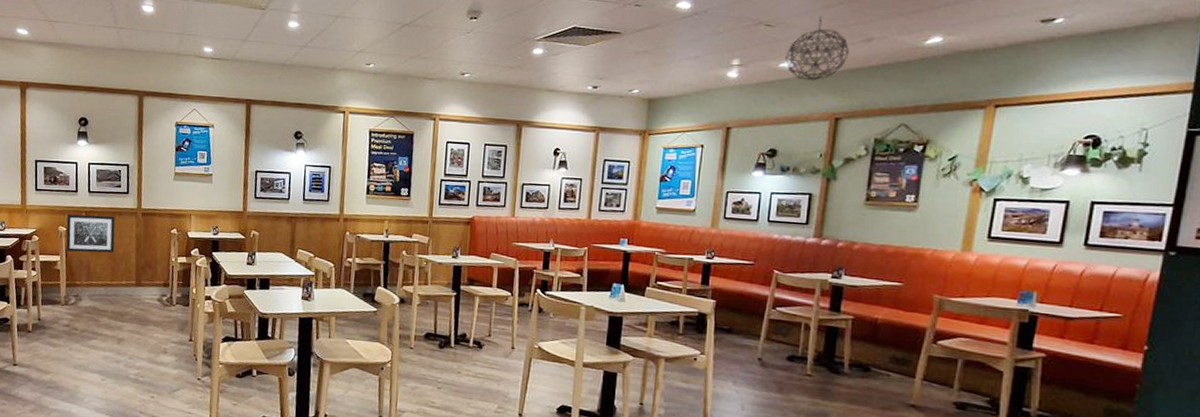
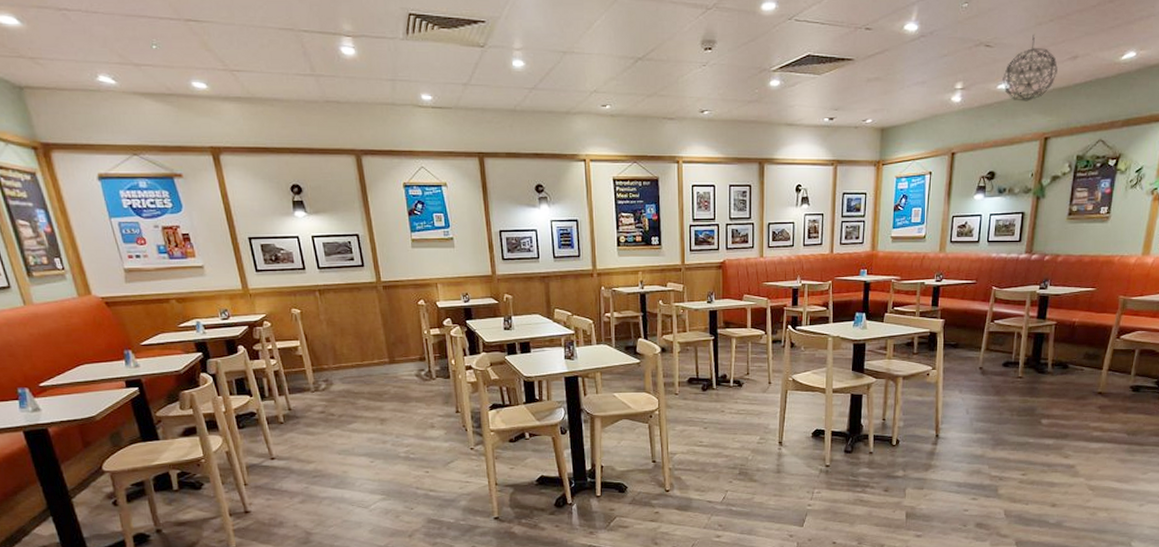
wall art: present [66,213,116,253] -> none [299,292,360,336]

